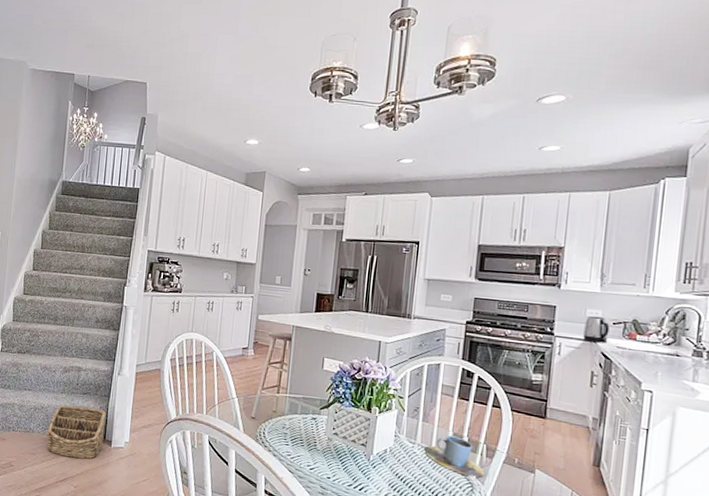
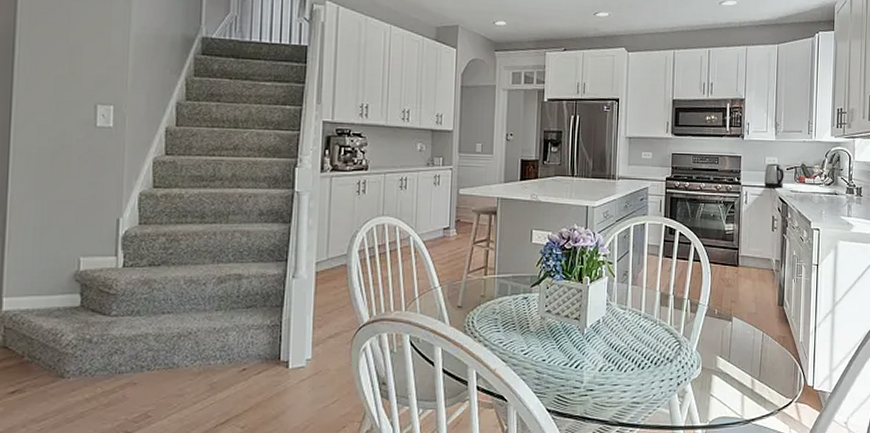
basket: present [47,404,106,459] -> none [198,323,280,391]
cup: present [424,435,484,478] -> none [635,296,690,335]

